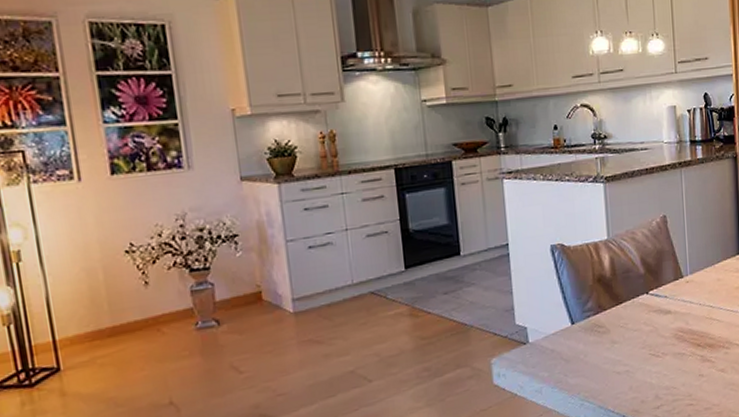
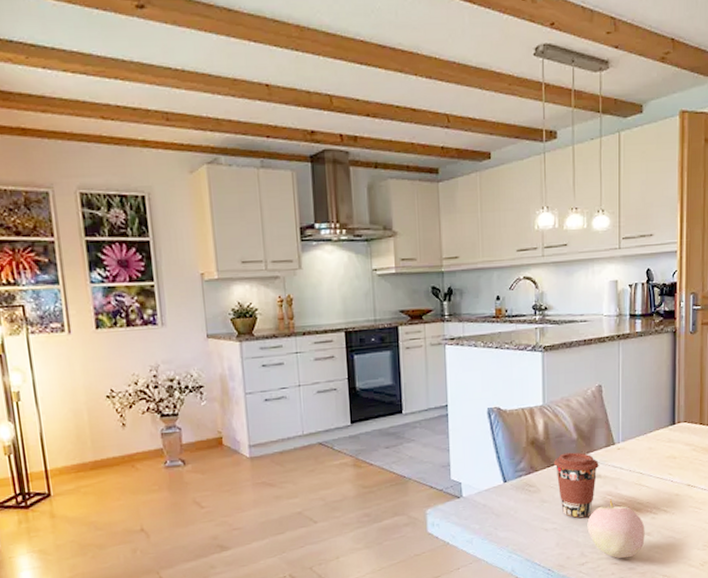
coffee cup: none [622,287,669,359] -> present [554,452,599,519]
apple: none [660,335,719,399] -> present [587,499,645,559]

